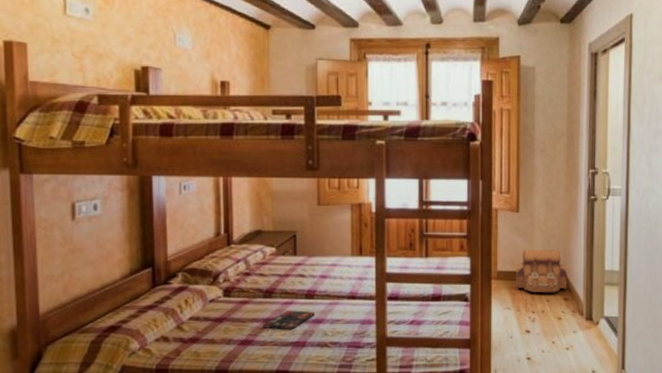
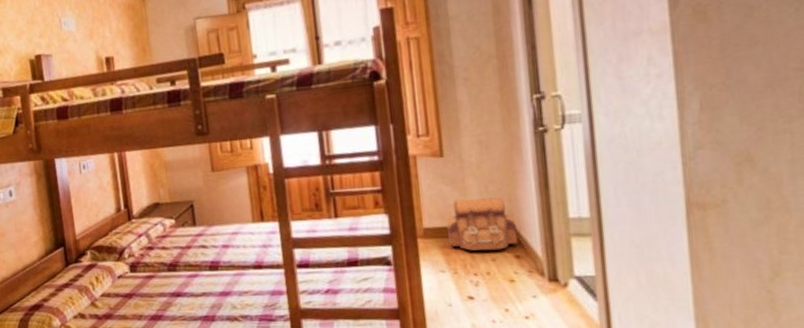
book: present [263,310,316,330] -> none [170,283,222,304]

